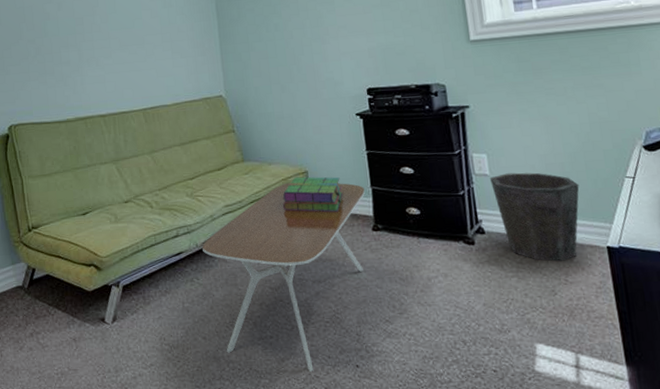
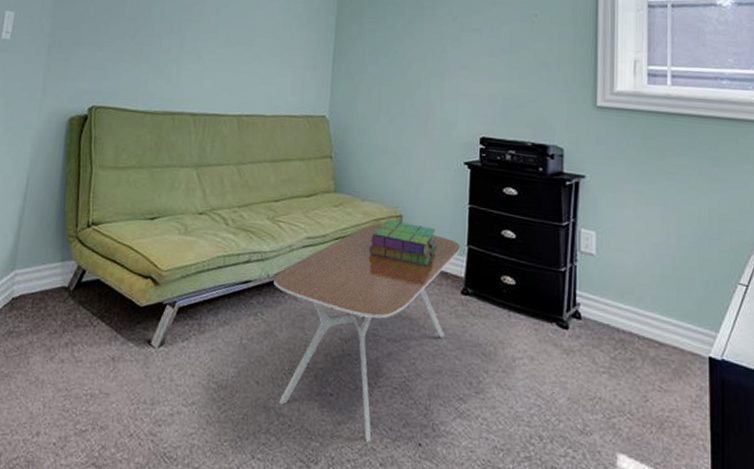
waste bin: present [489,172,579,262] -> none [595,256,689,365]

